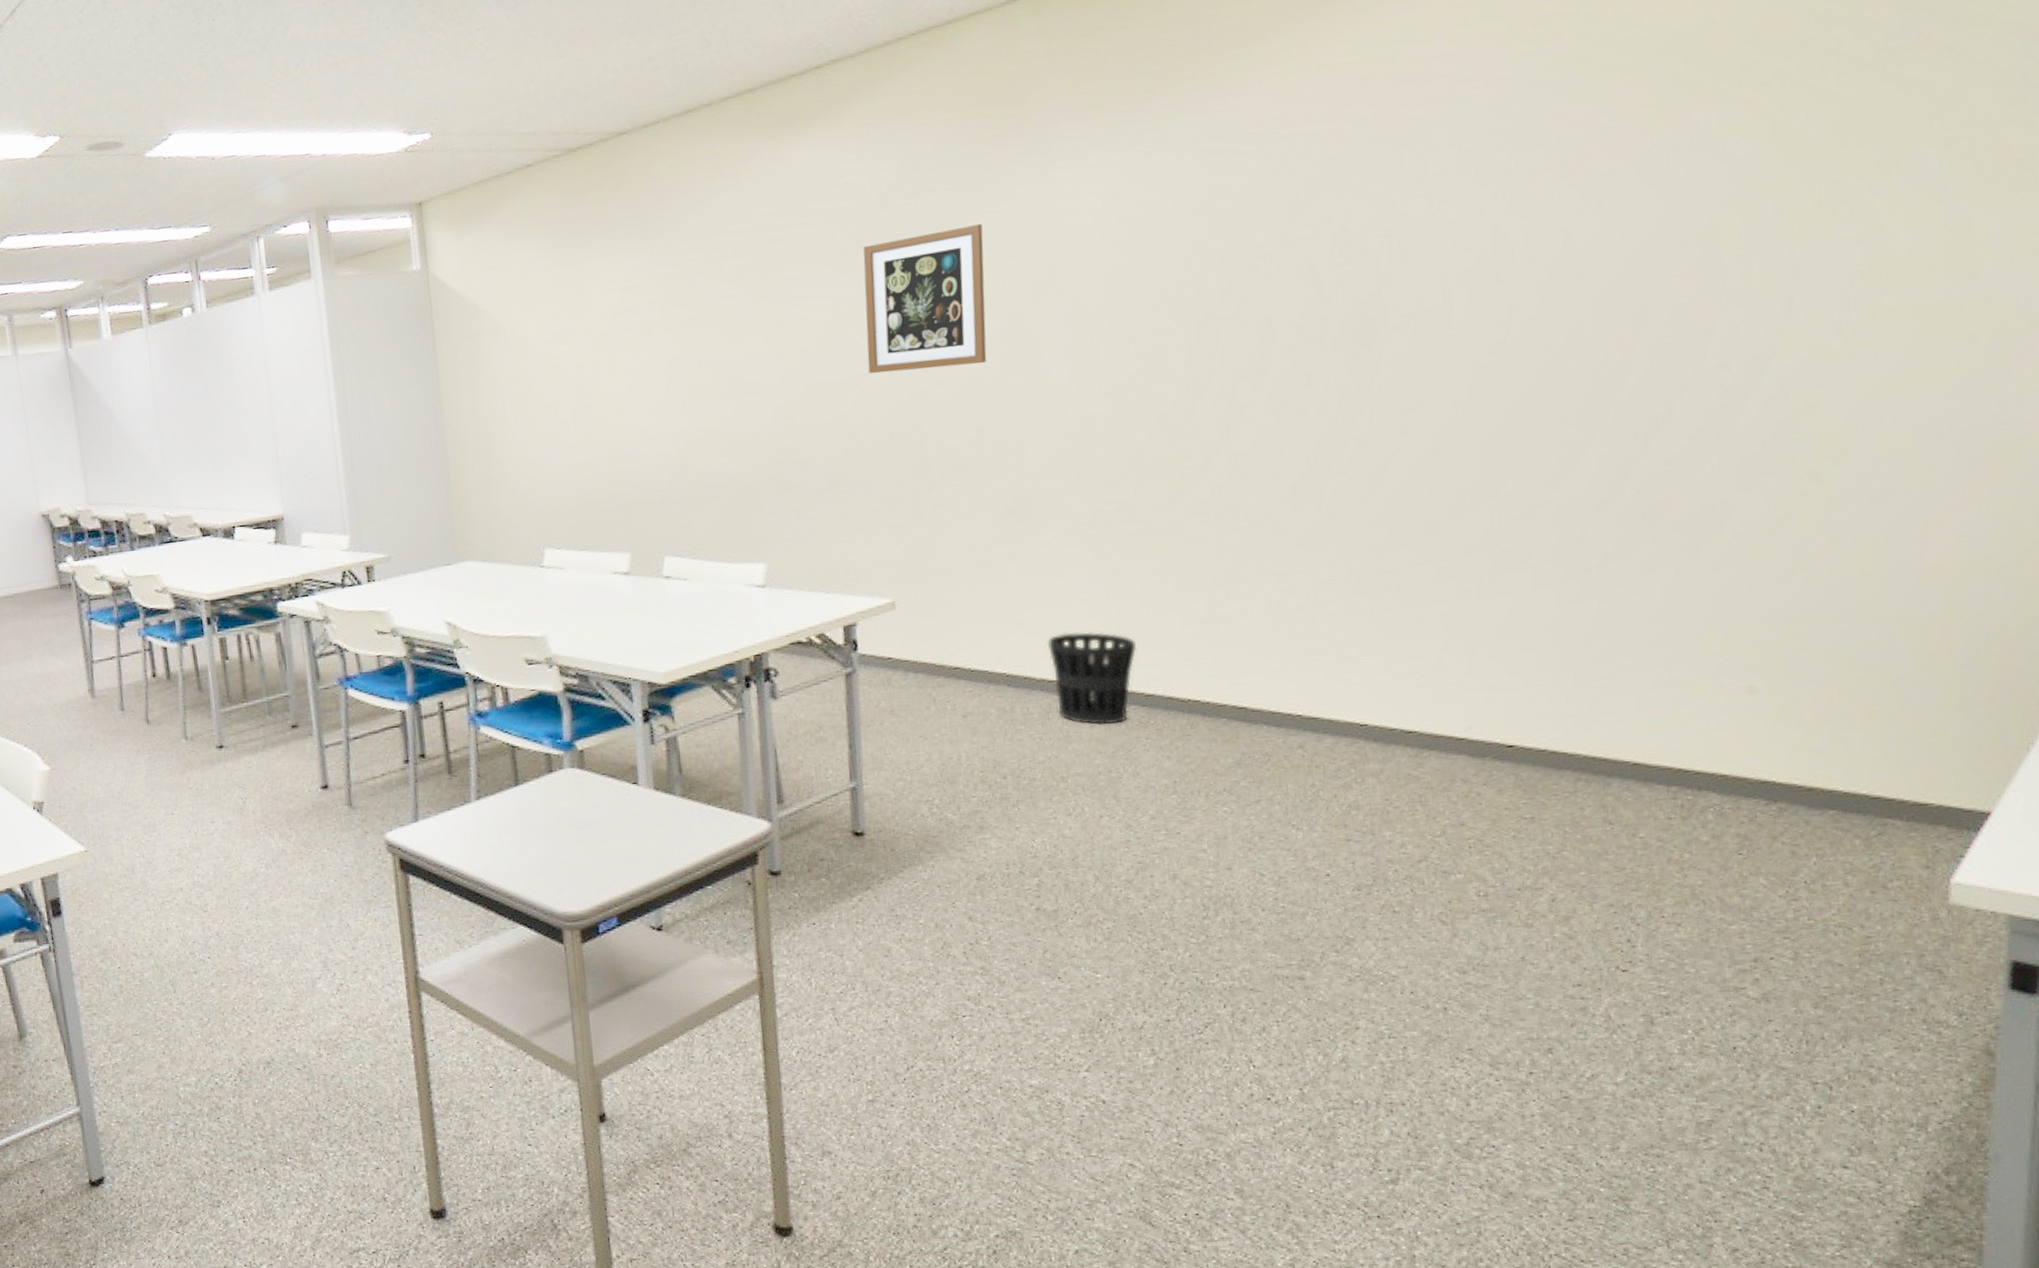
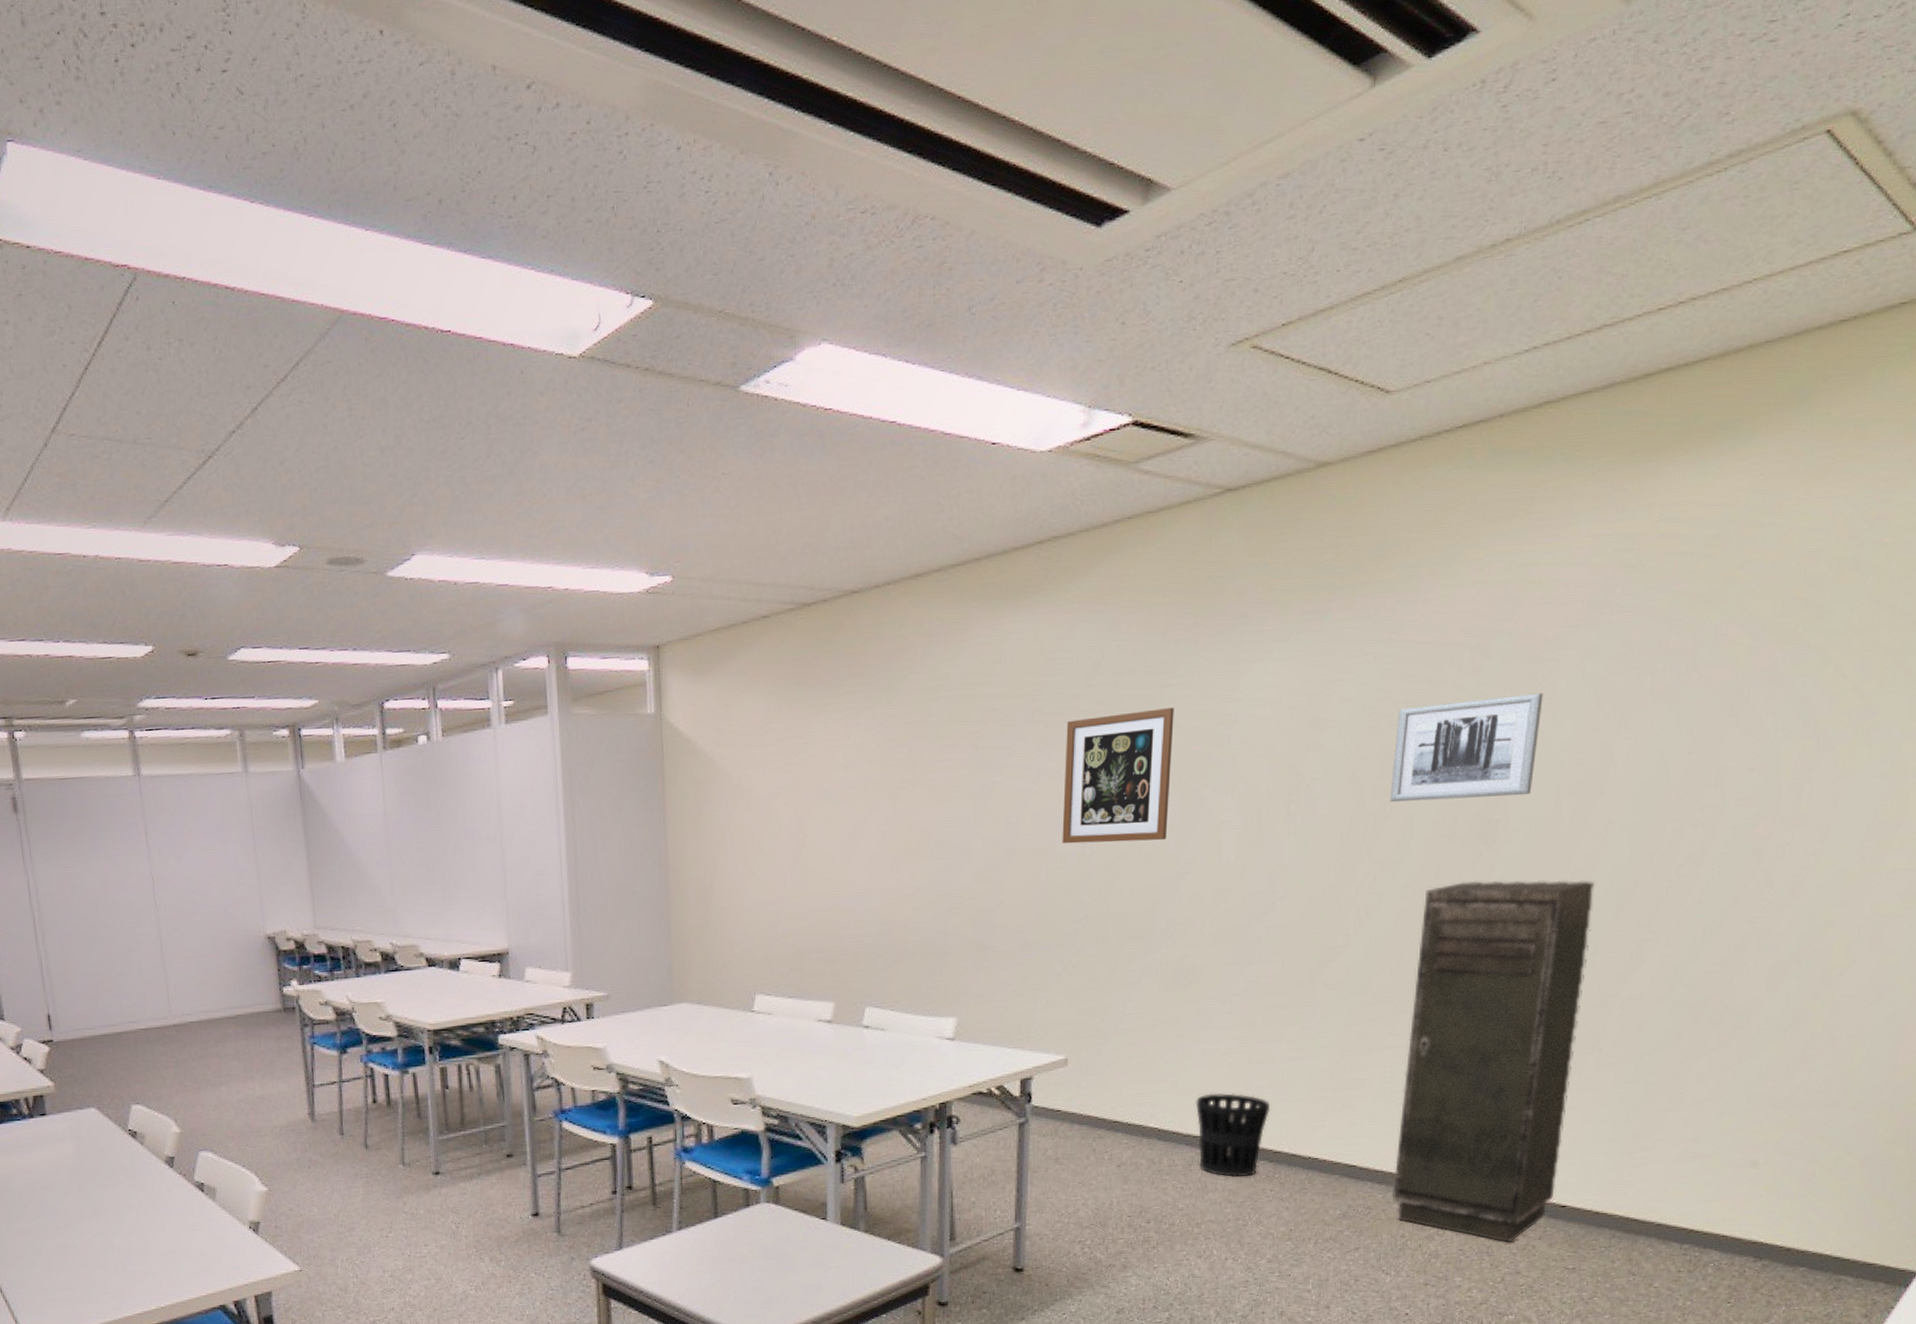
wall art: none [1242,177,1414,306] -> present [1390,692,1543,802]
storage cabinet: none [1294,377,1505,790] -> present [1391,880,1595,1243]

